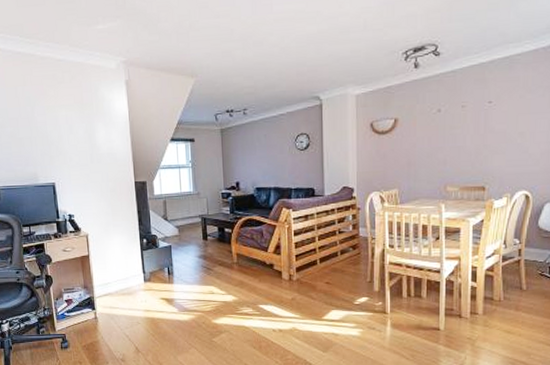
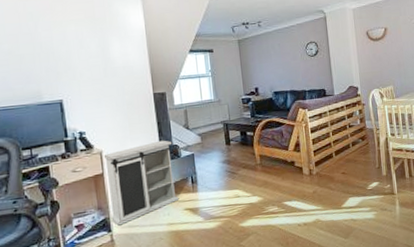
cabinet: none [88,229,156,305] -> present [102,140,179,226]

